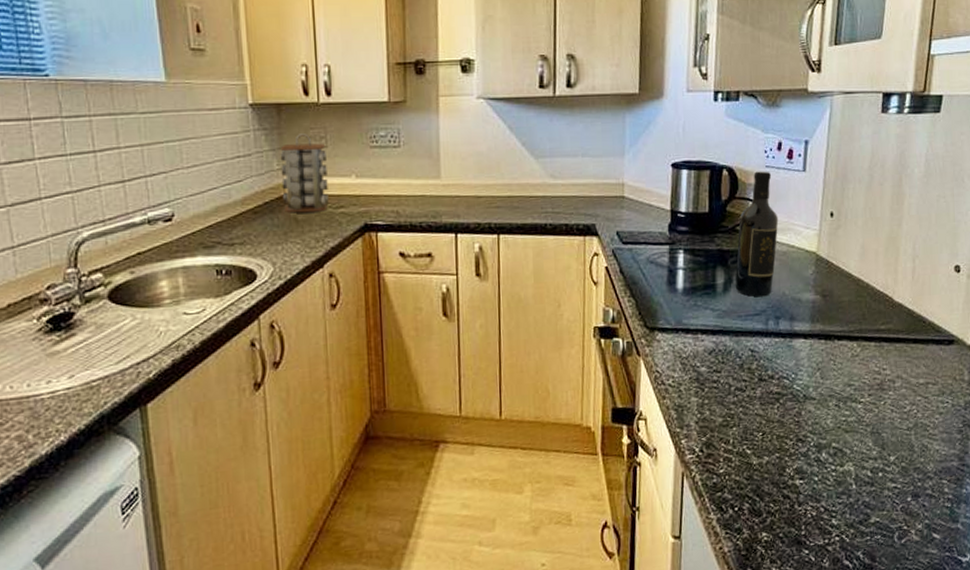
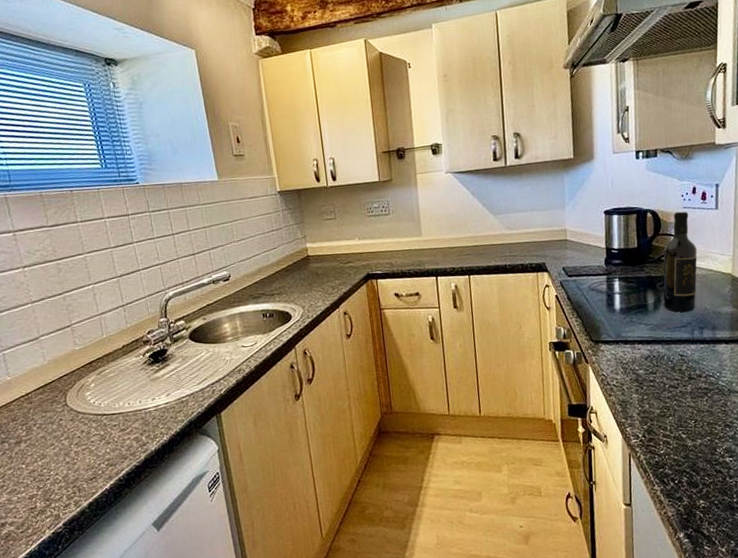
spice rack: present [280,133,329,214] -> none [302,210,340,270]

